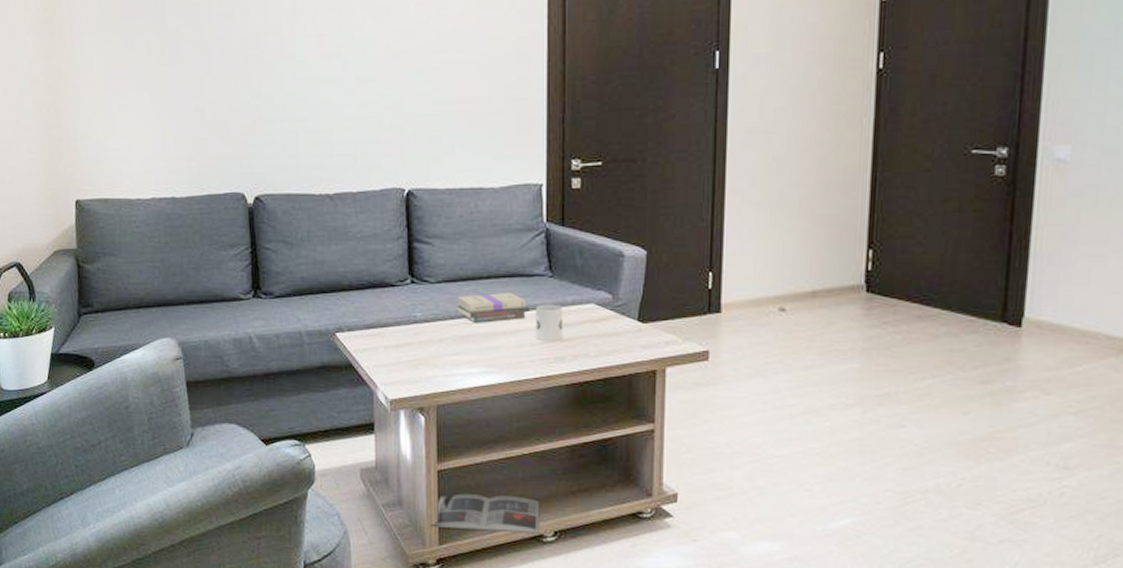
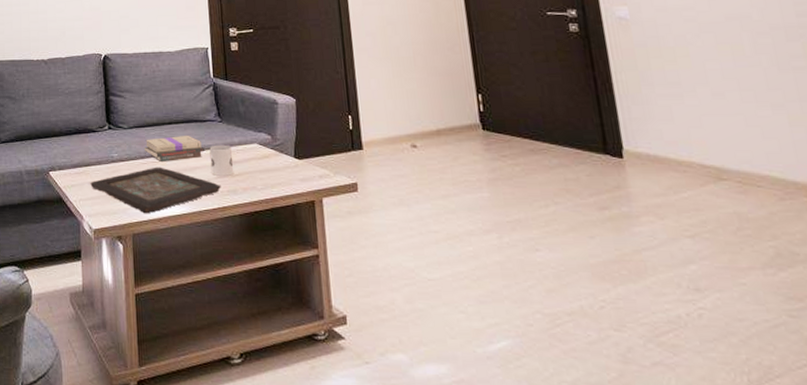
decorative tray: none [387,329,546,382] -> present [90,167,221,213]
magazine: present [430,494,540,533] -> none [130,316,227,355]

